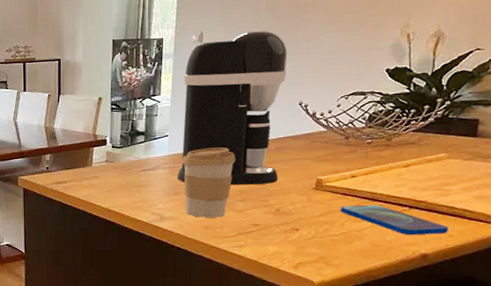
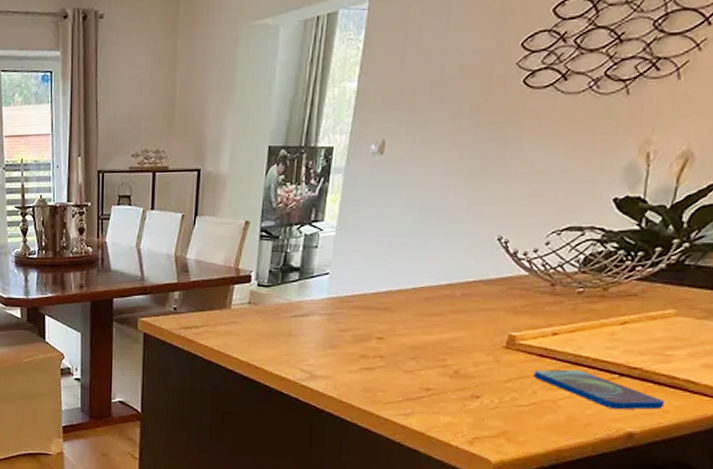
coffee maker: present [177,31,287,185] -> none [336,142,491,339]
coffee cup: present [182,147,235,218] -> none [342,291,411,378]

